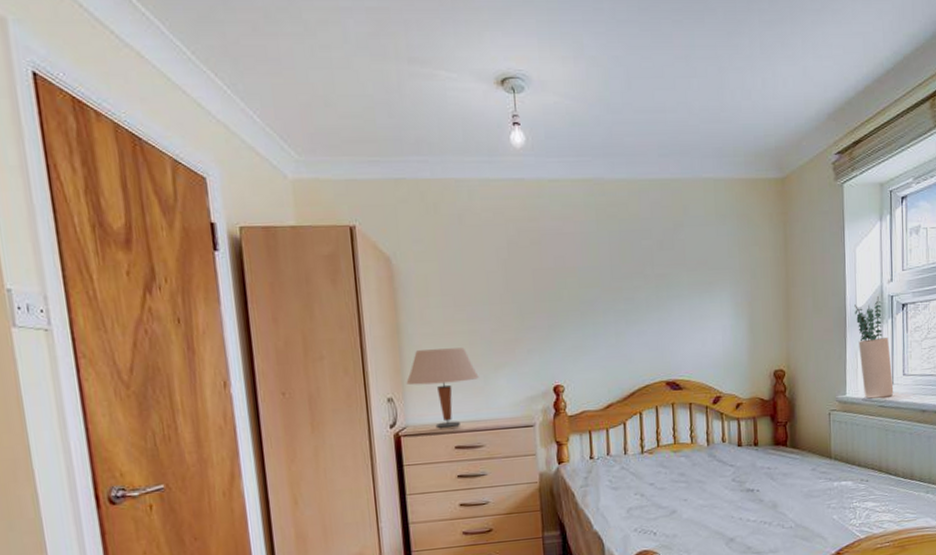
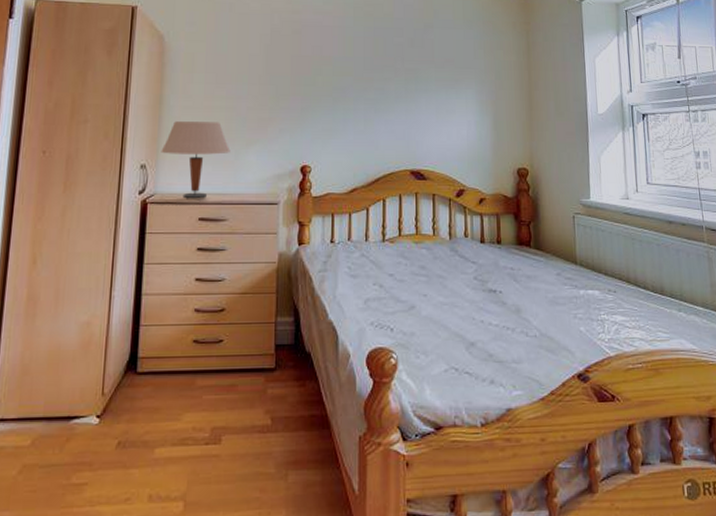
vase: present [855,296,894,399] -> none [596,105,639,205]

